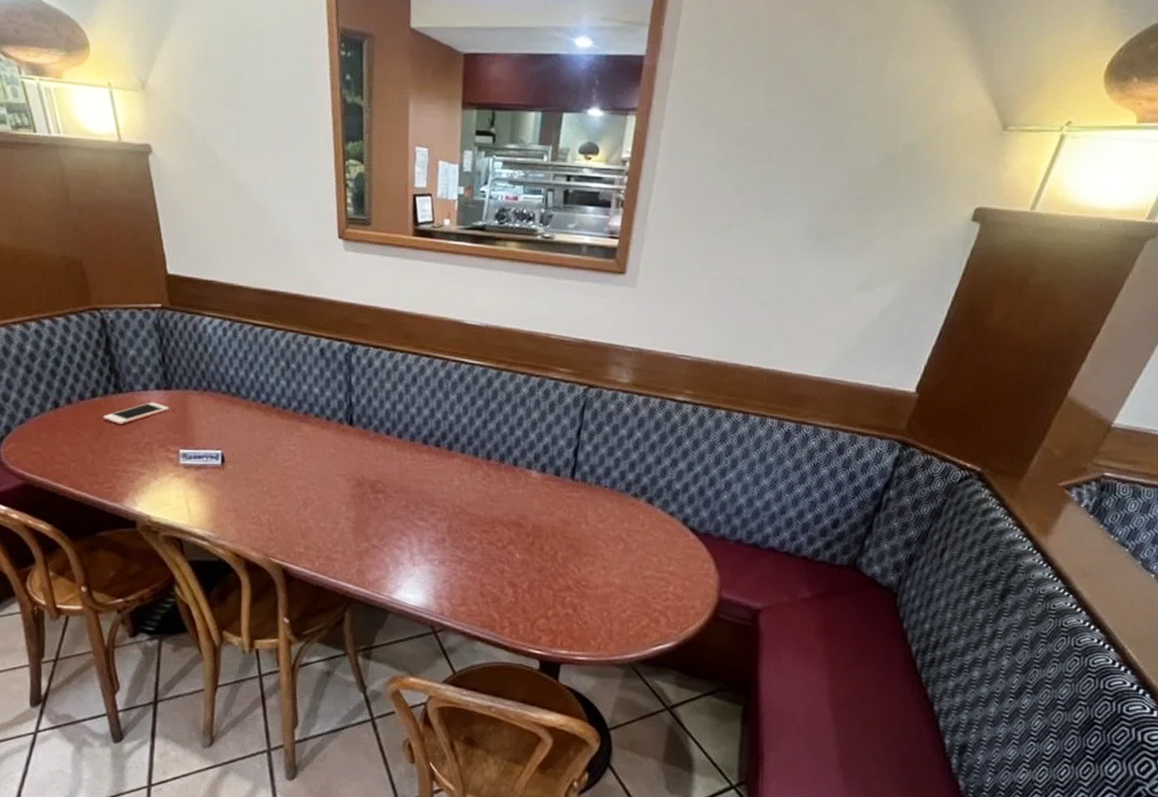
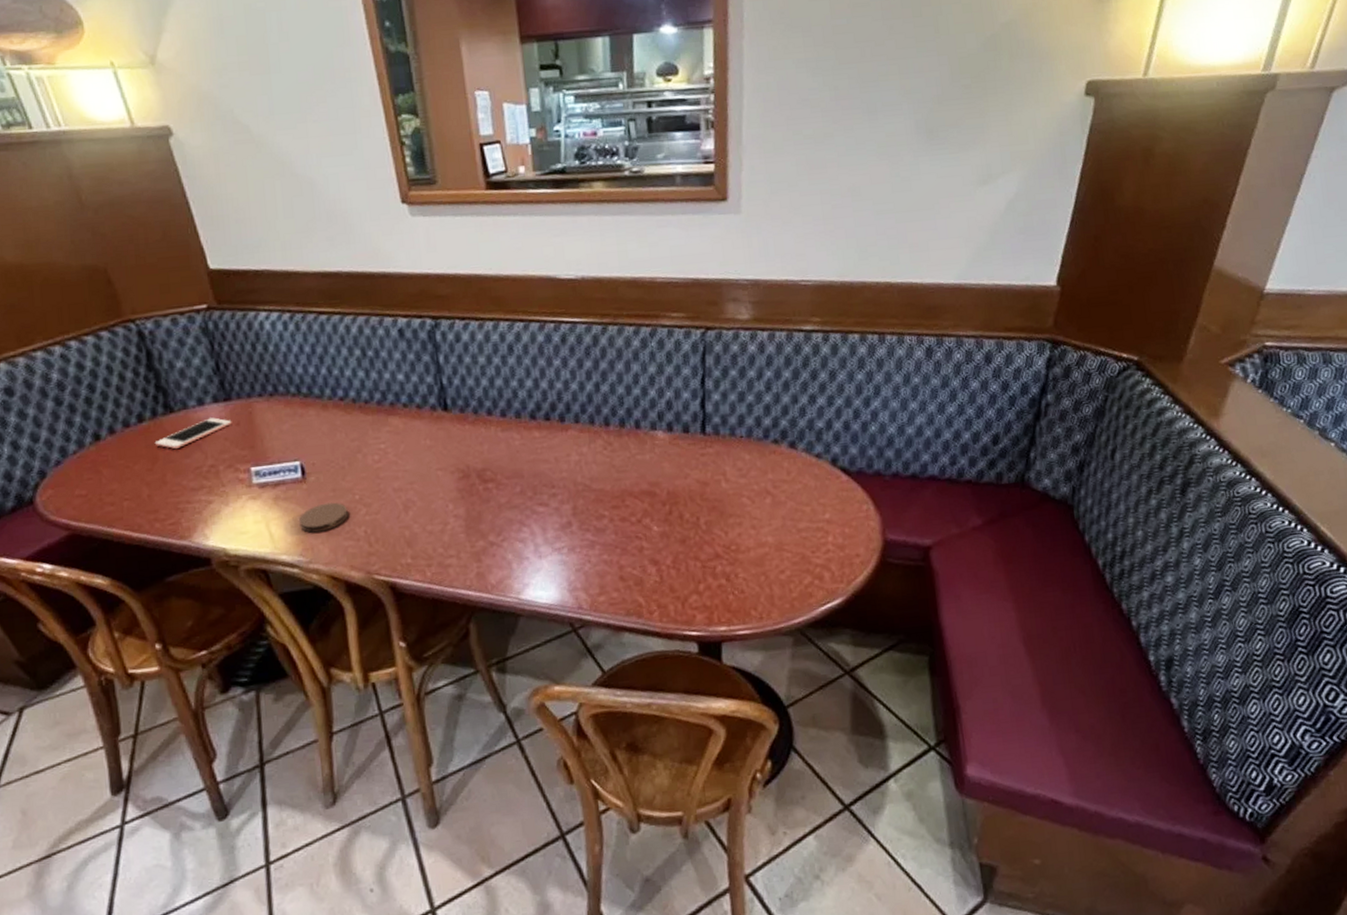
coaster: none [213,489,256,514] -> present [298,502,348,533]

